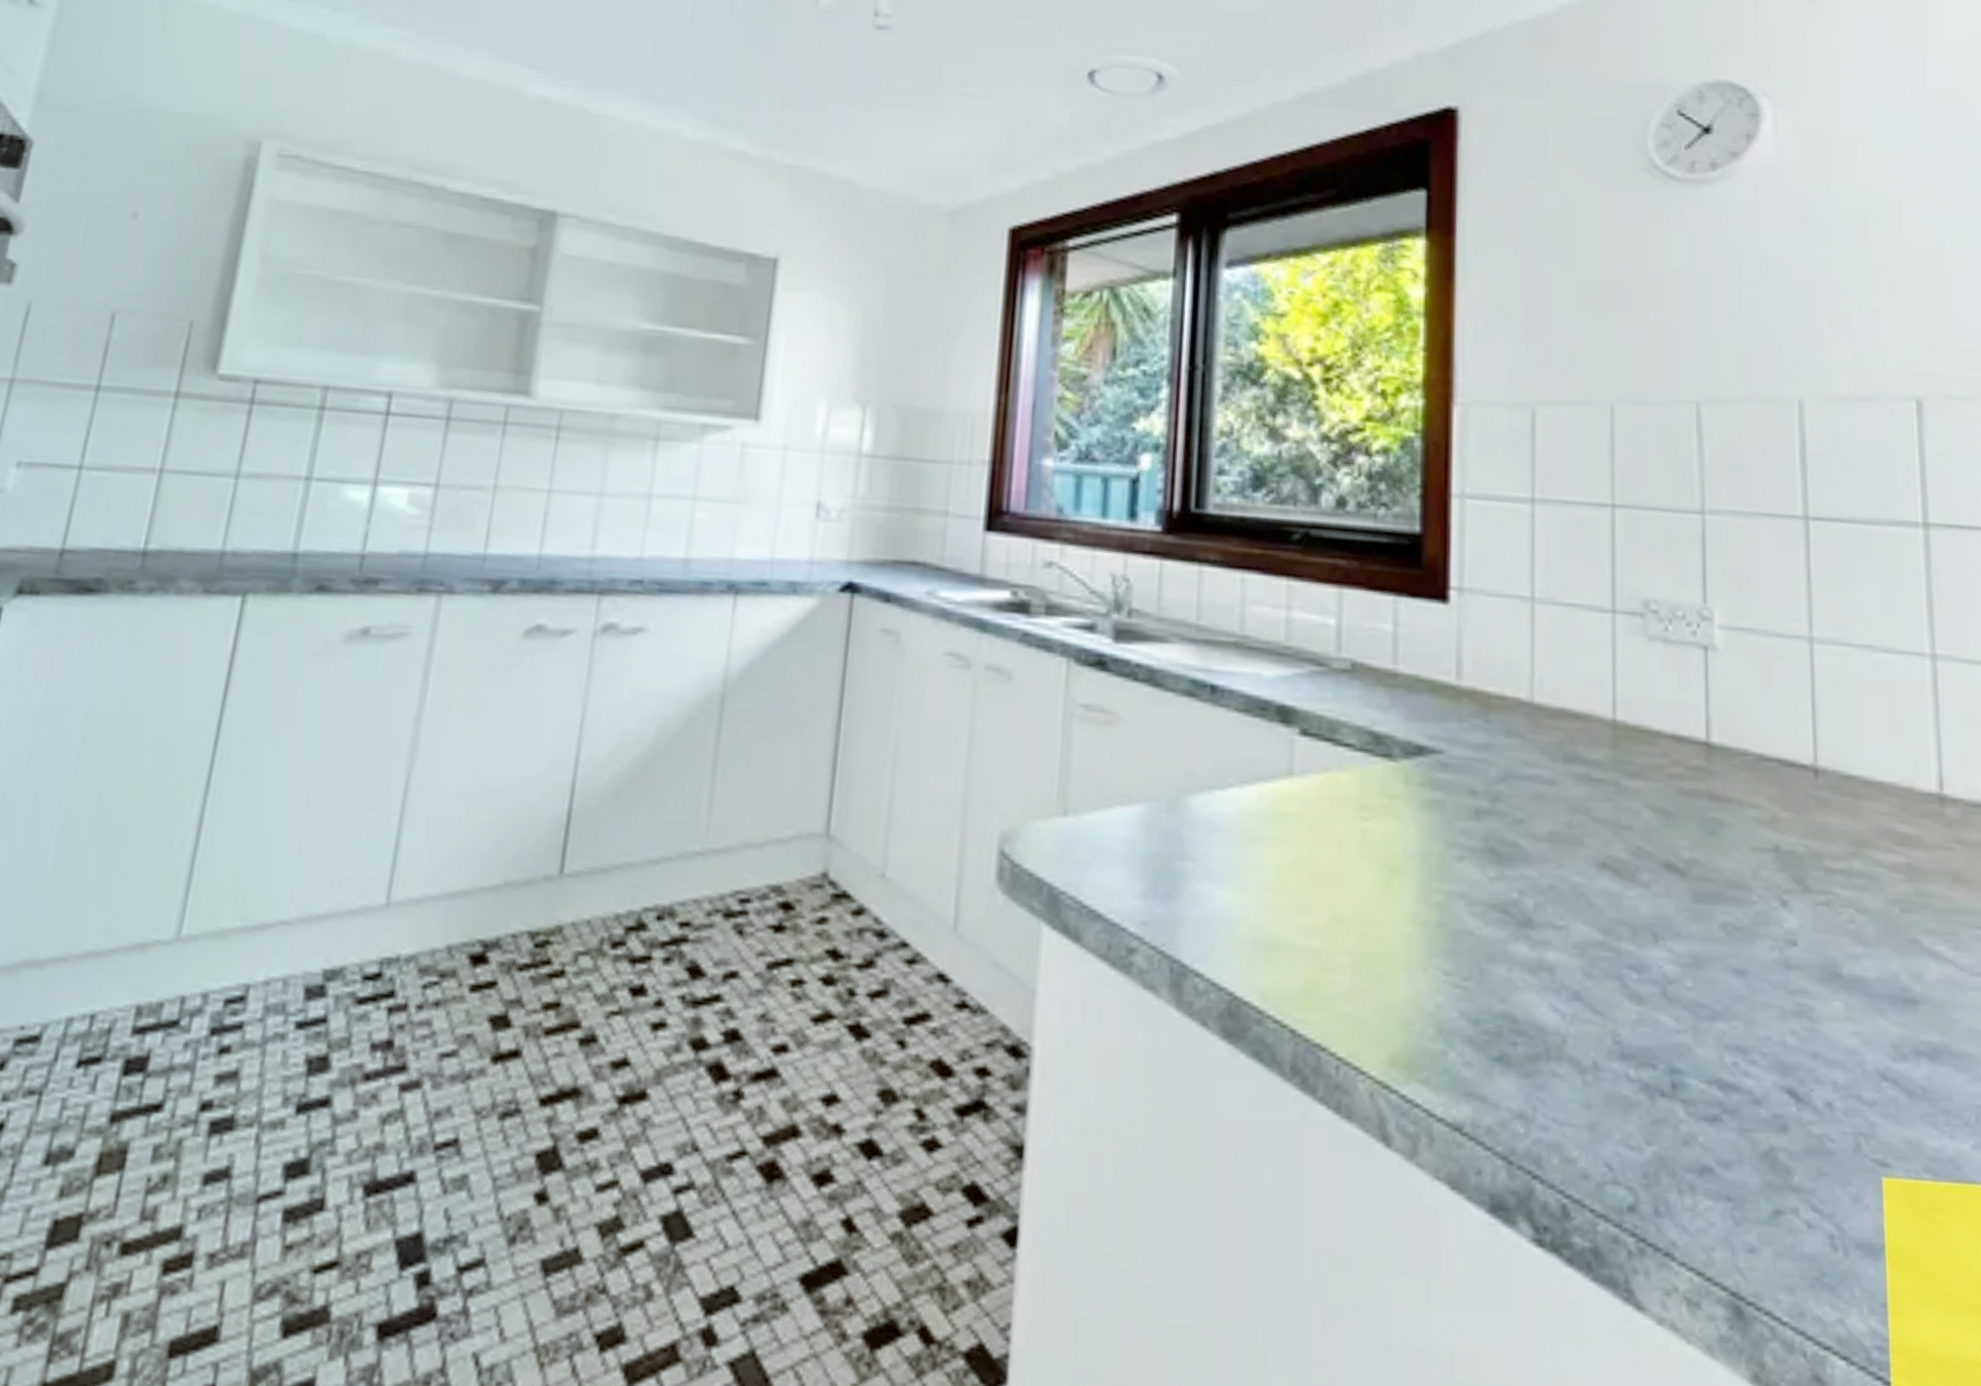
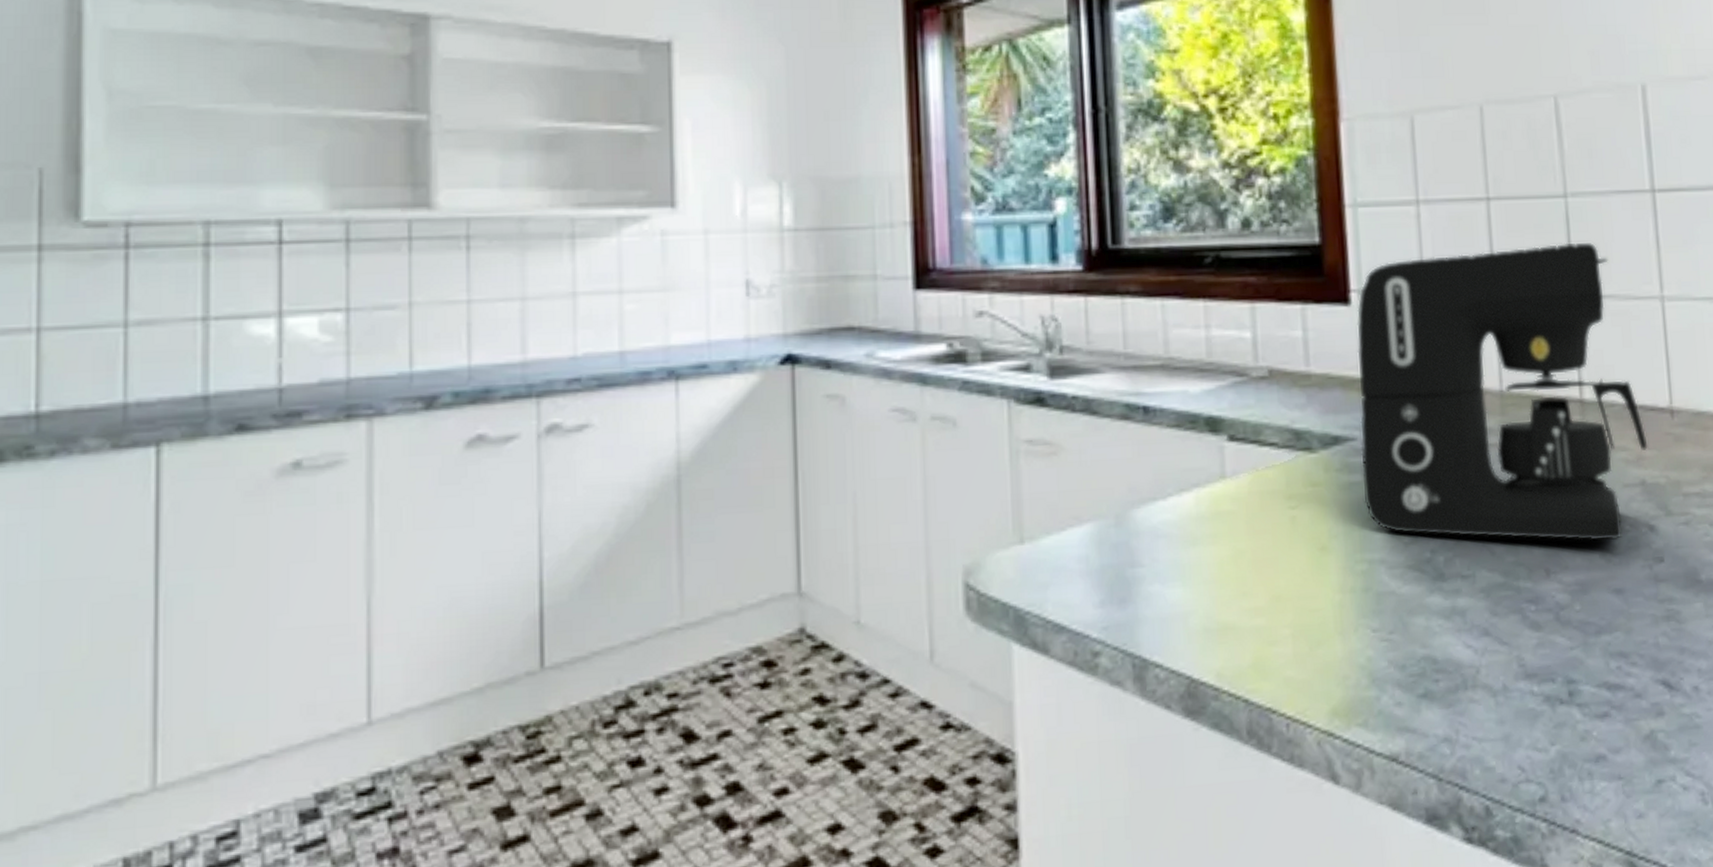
coffee maker: none [1446,561,1785,912] -> present [1357,242,1648,541]

